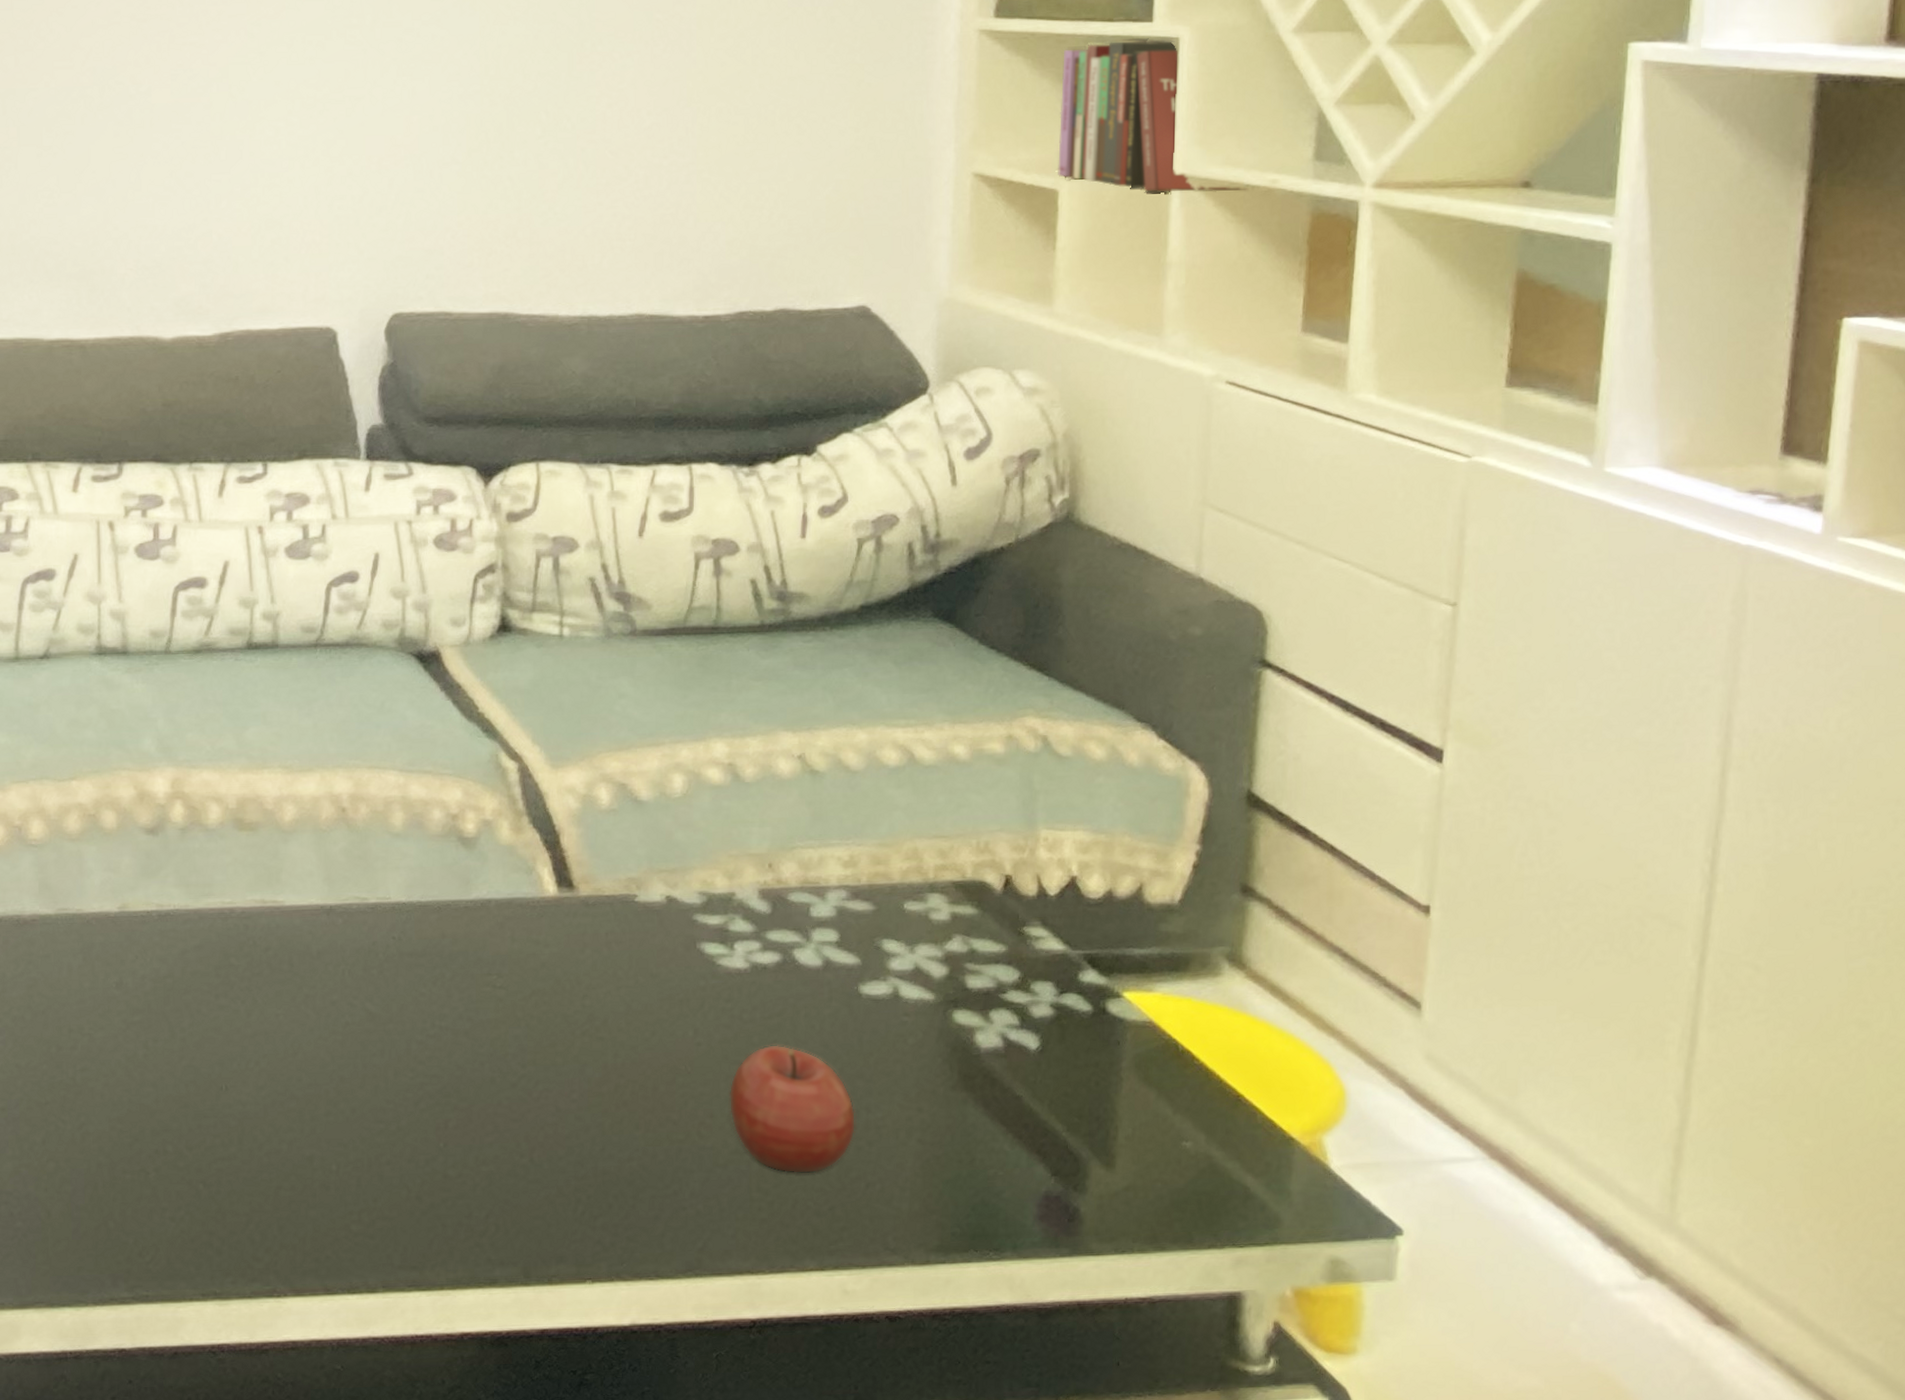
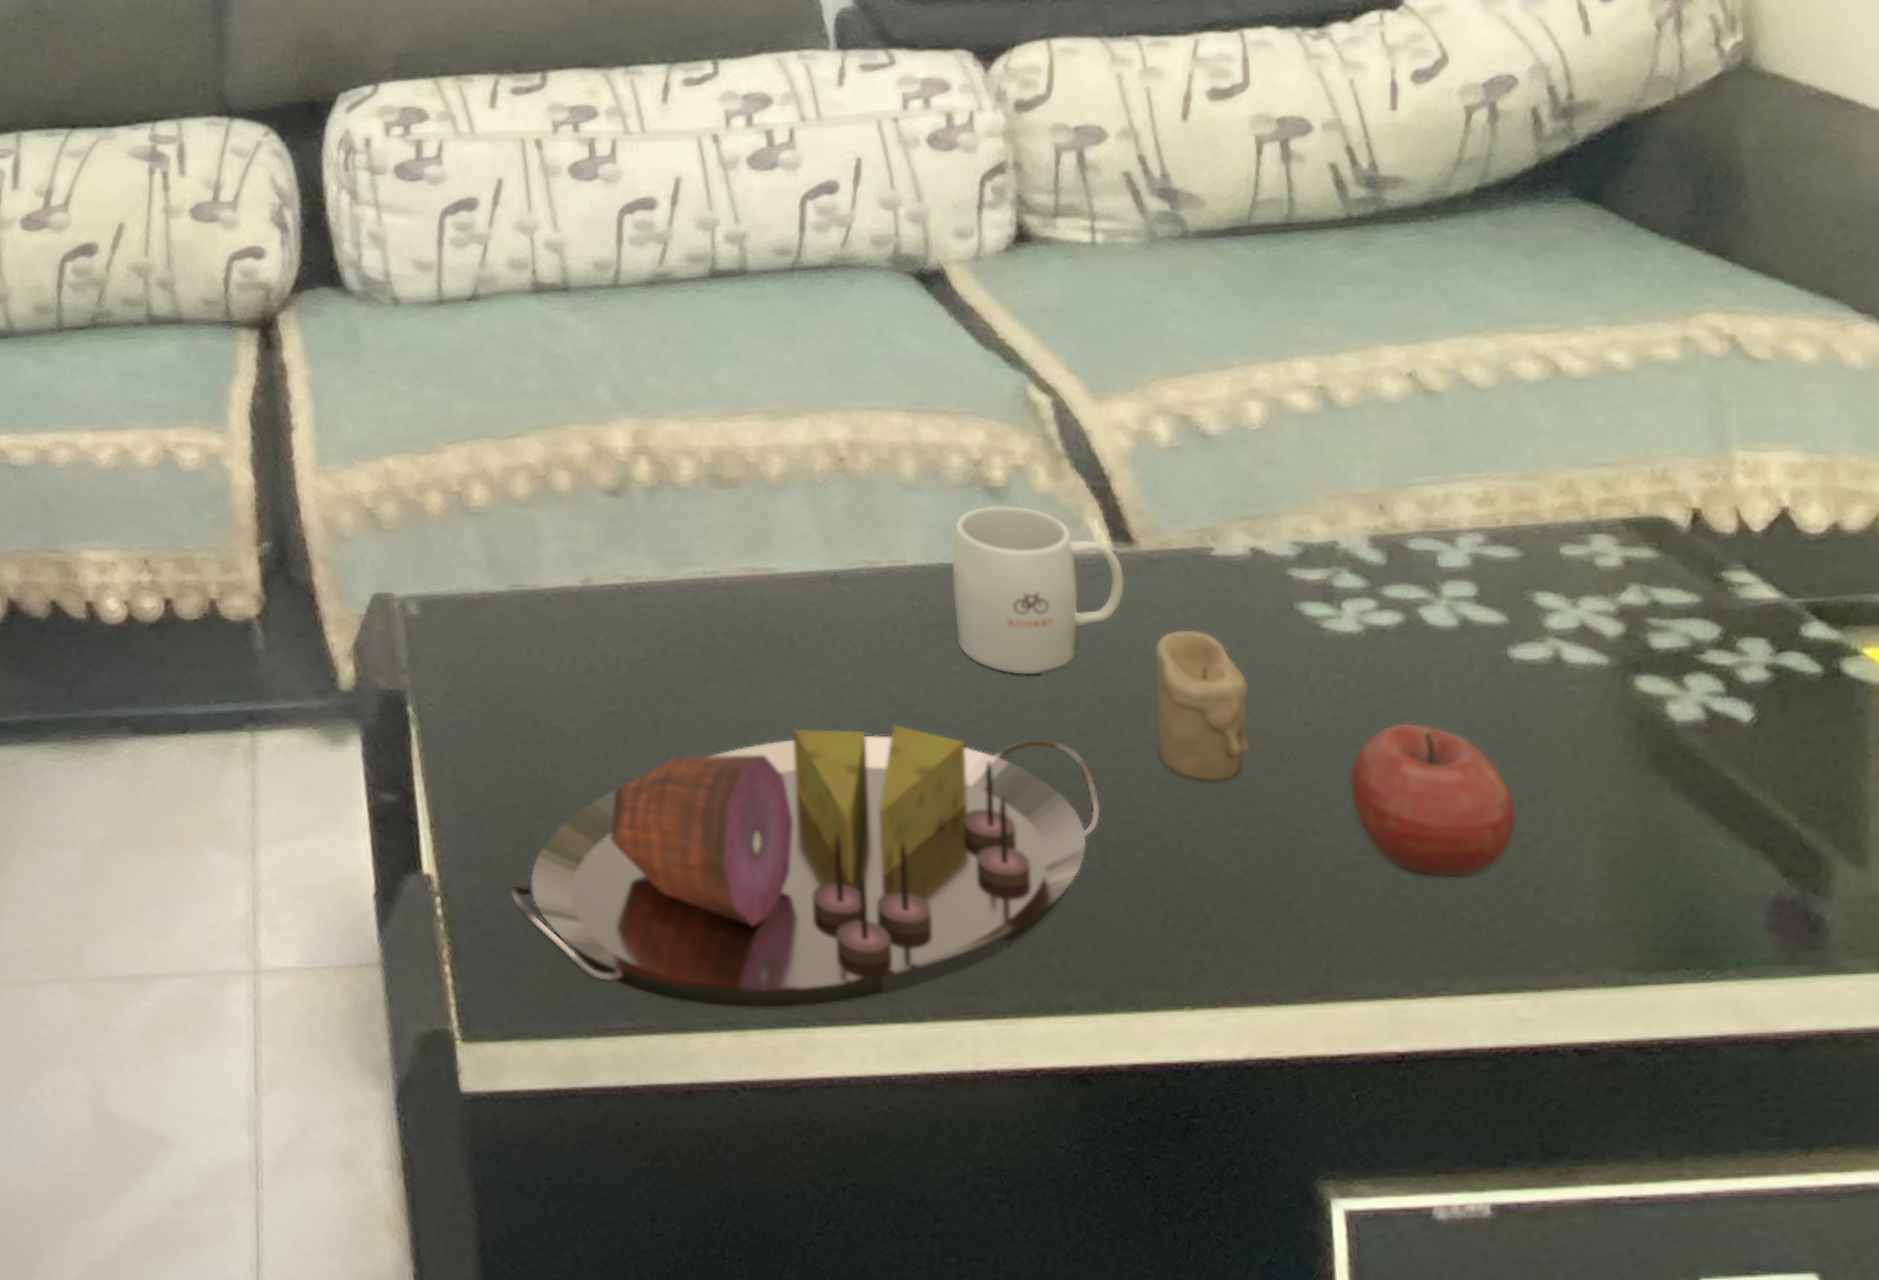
serving tray: none [36,1037,532,1281] -> present [509,724,1101,1008]
mug: none [427,853,565,998] -> present [952,504,1125,675]
candle: none [581,963,657,1092] -> present [1155,630,1250,783]

